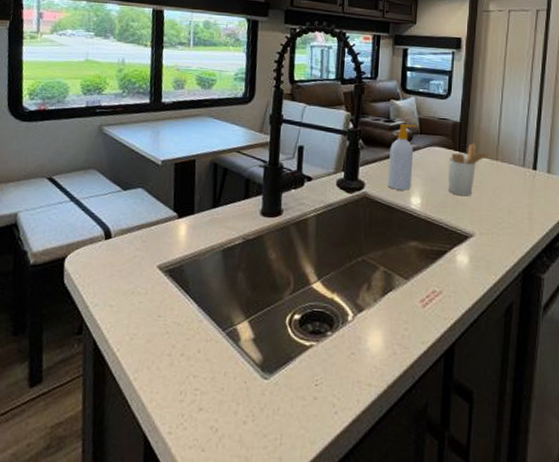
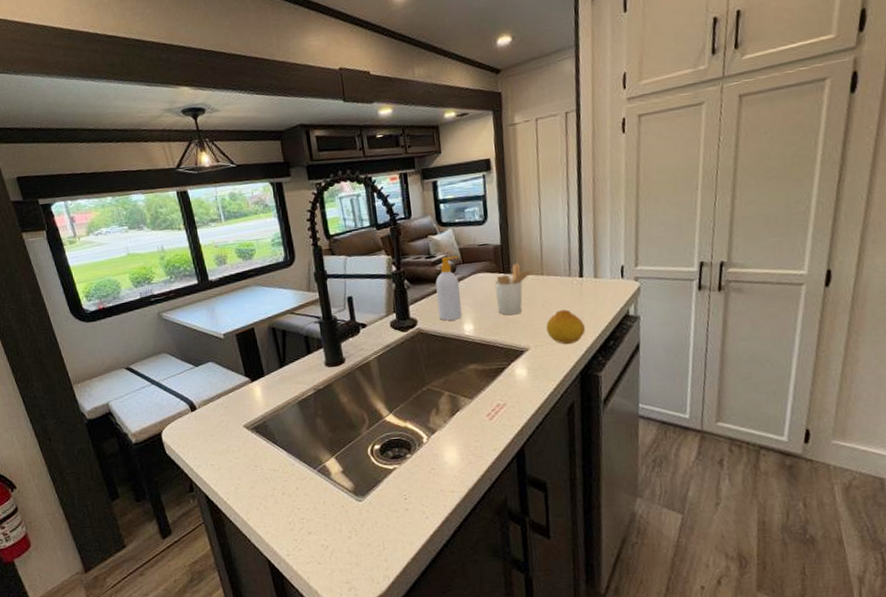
fruit: none [494,200,534,238] -> present [546,309,586,345]

